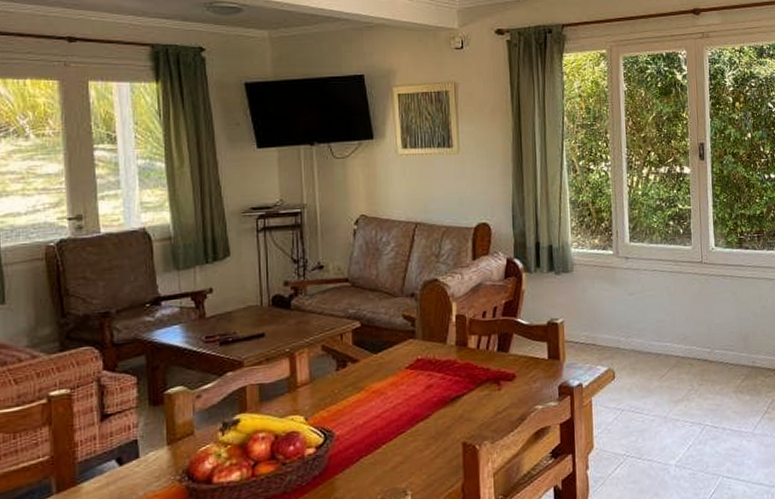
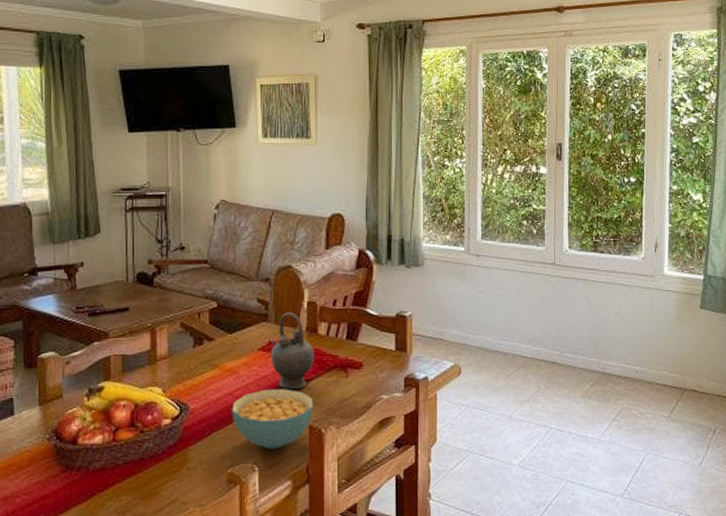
cereal bowl: none [380,406,467,471] -> present [232,389,314,449]
teapot: none [417,327,466,407] -> present [269,312,315,389]

